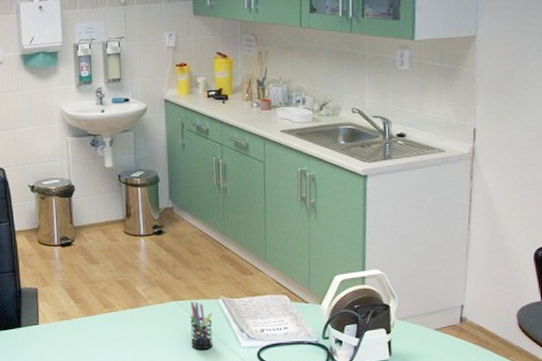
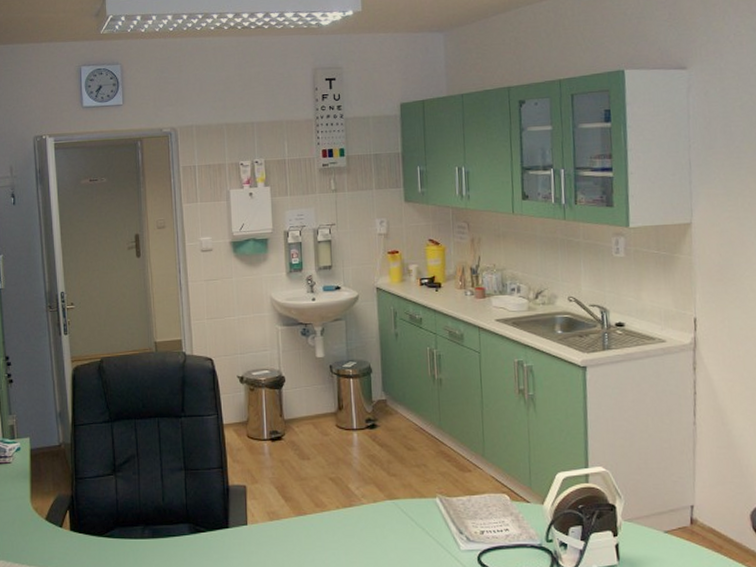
pen holder: present [190,301,213,350] -> none [406,500,430,554]

